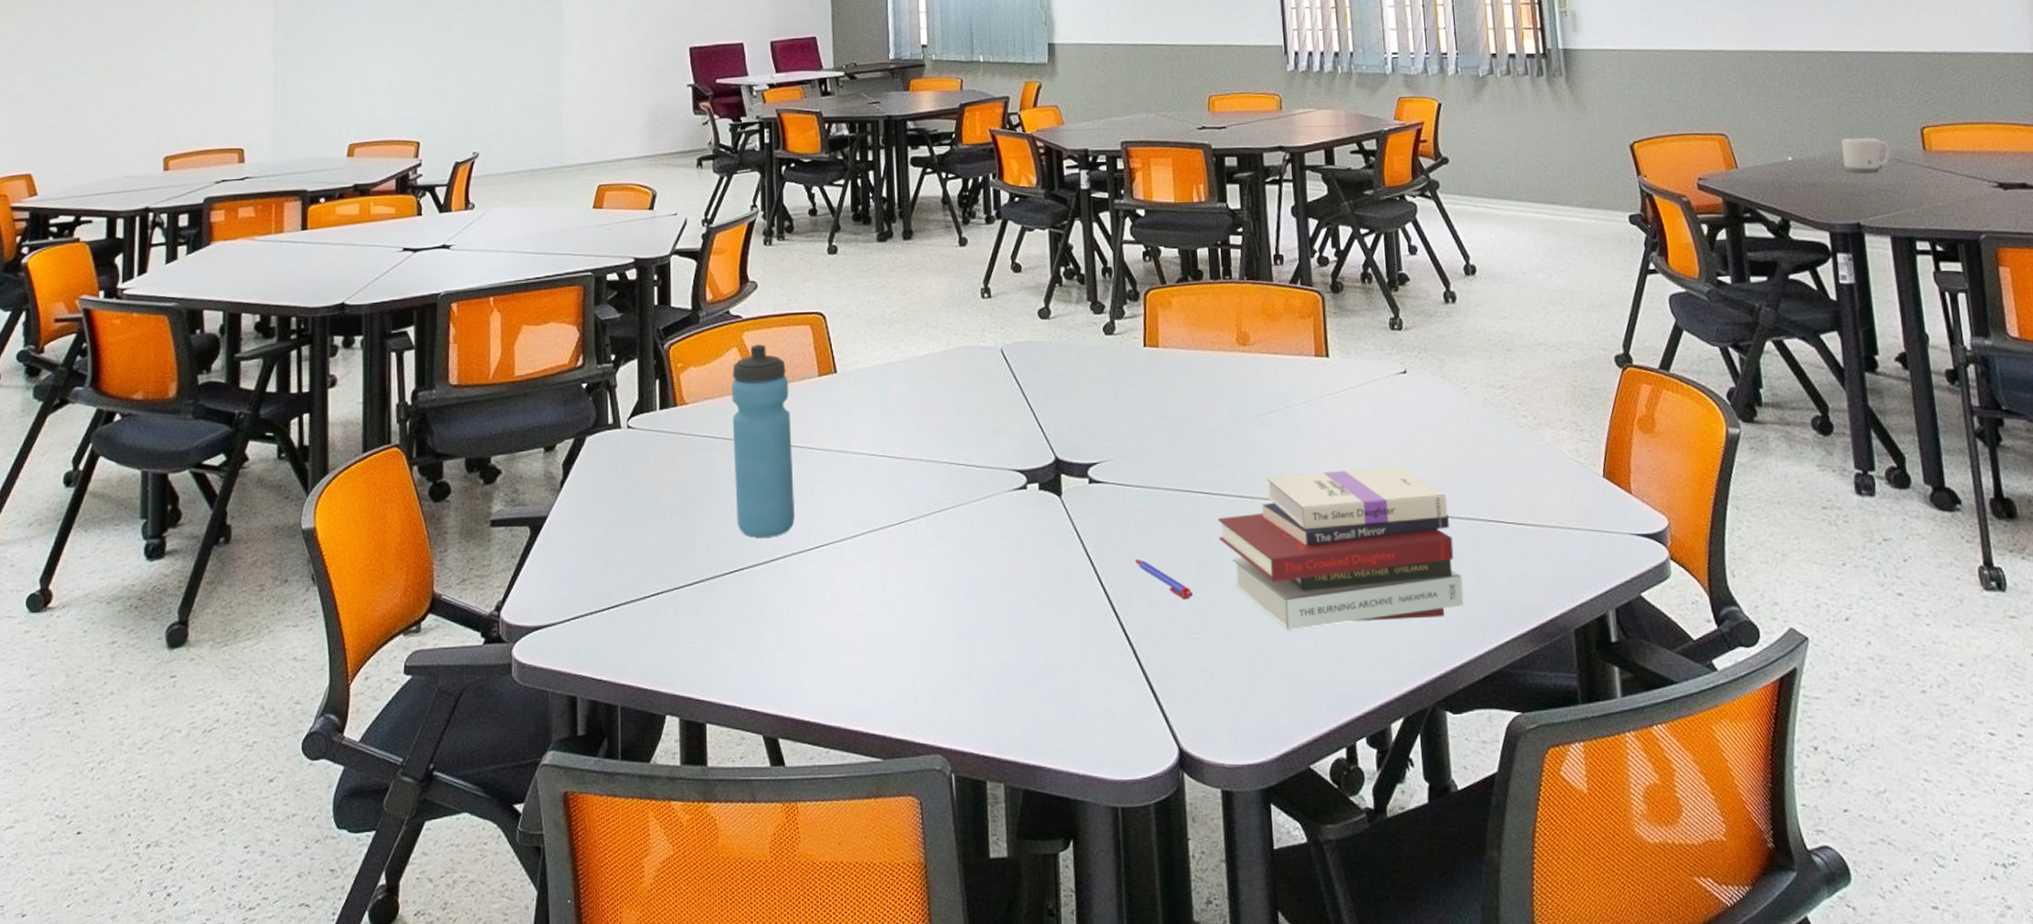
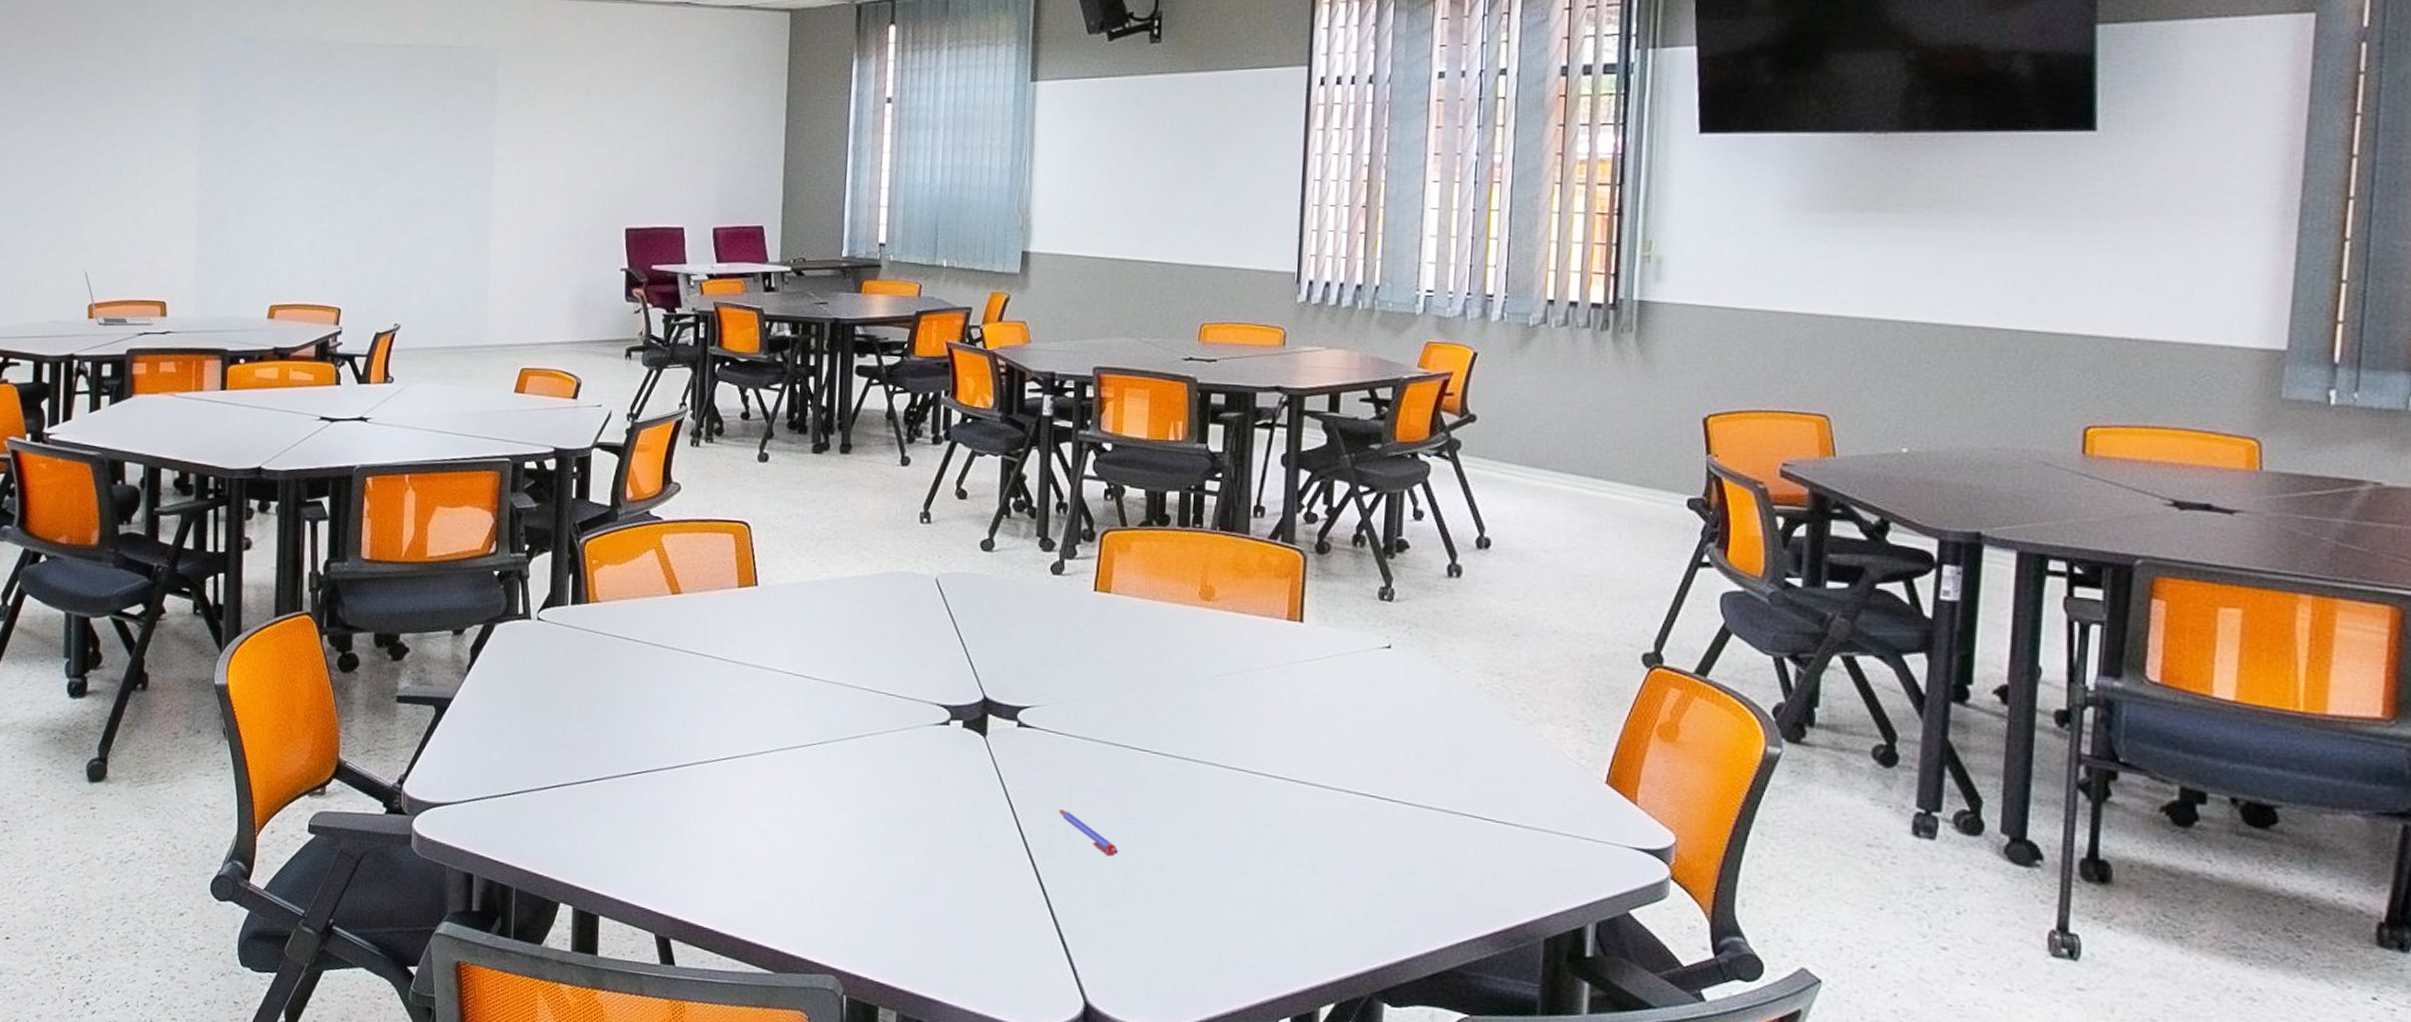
laptop: none [159,122,231,176] -> present [84,268,153,326]
water bottle: present [732,344,795,538] -> none [643,548,706,744]
books: present [1218,465,1464,630] -> none [1154,741,1423,908]
mug: present [1841,138,1890,174] -> none [1972,432,2037,476]

